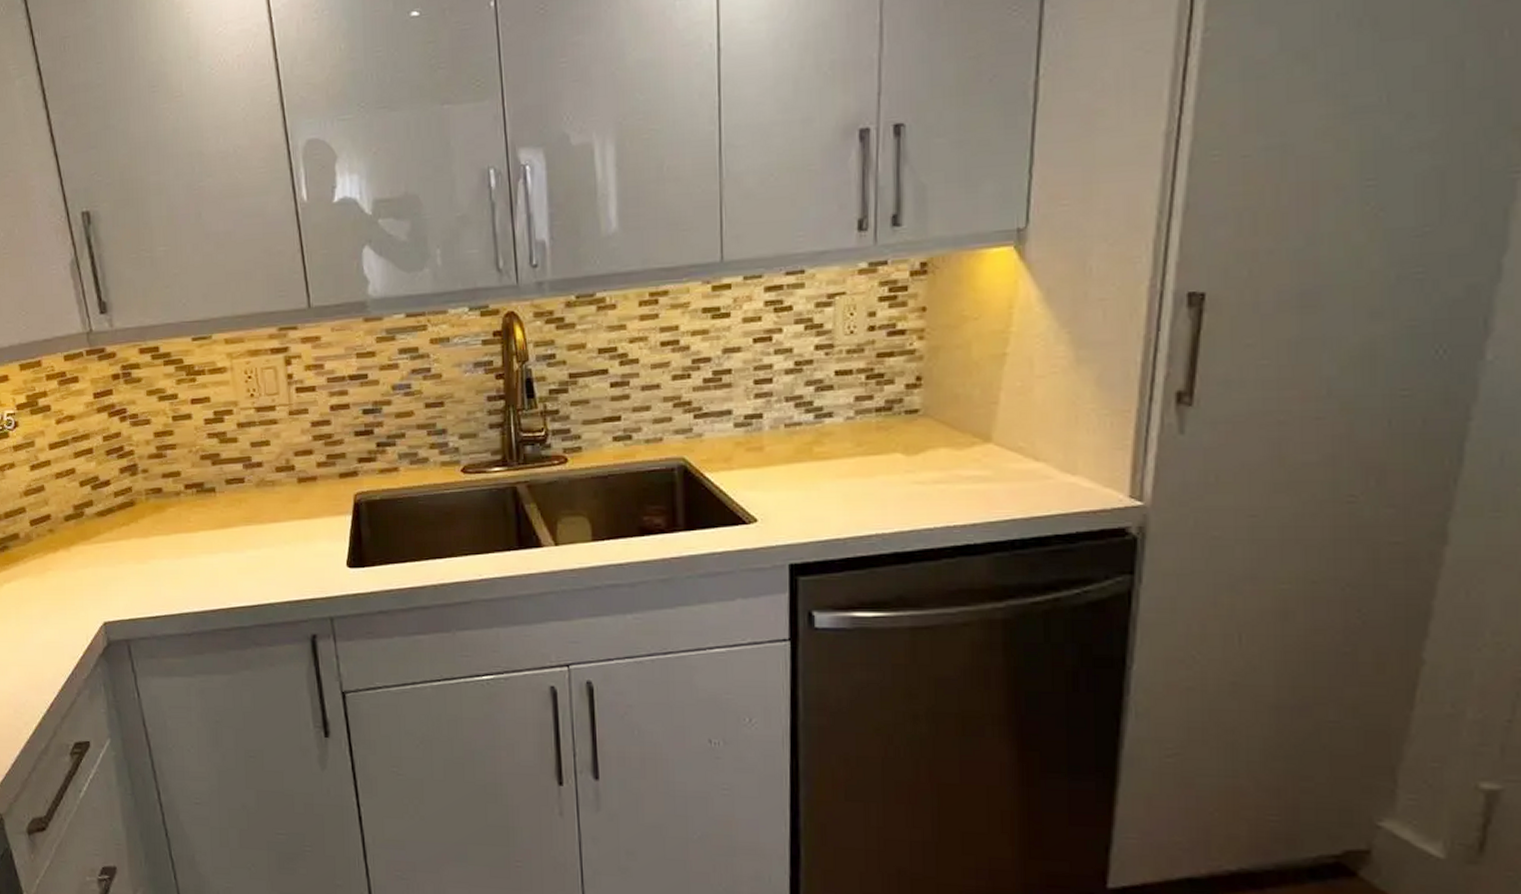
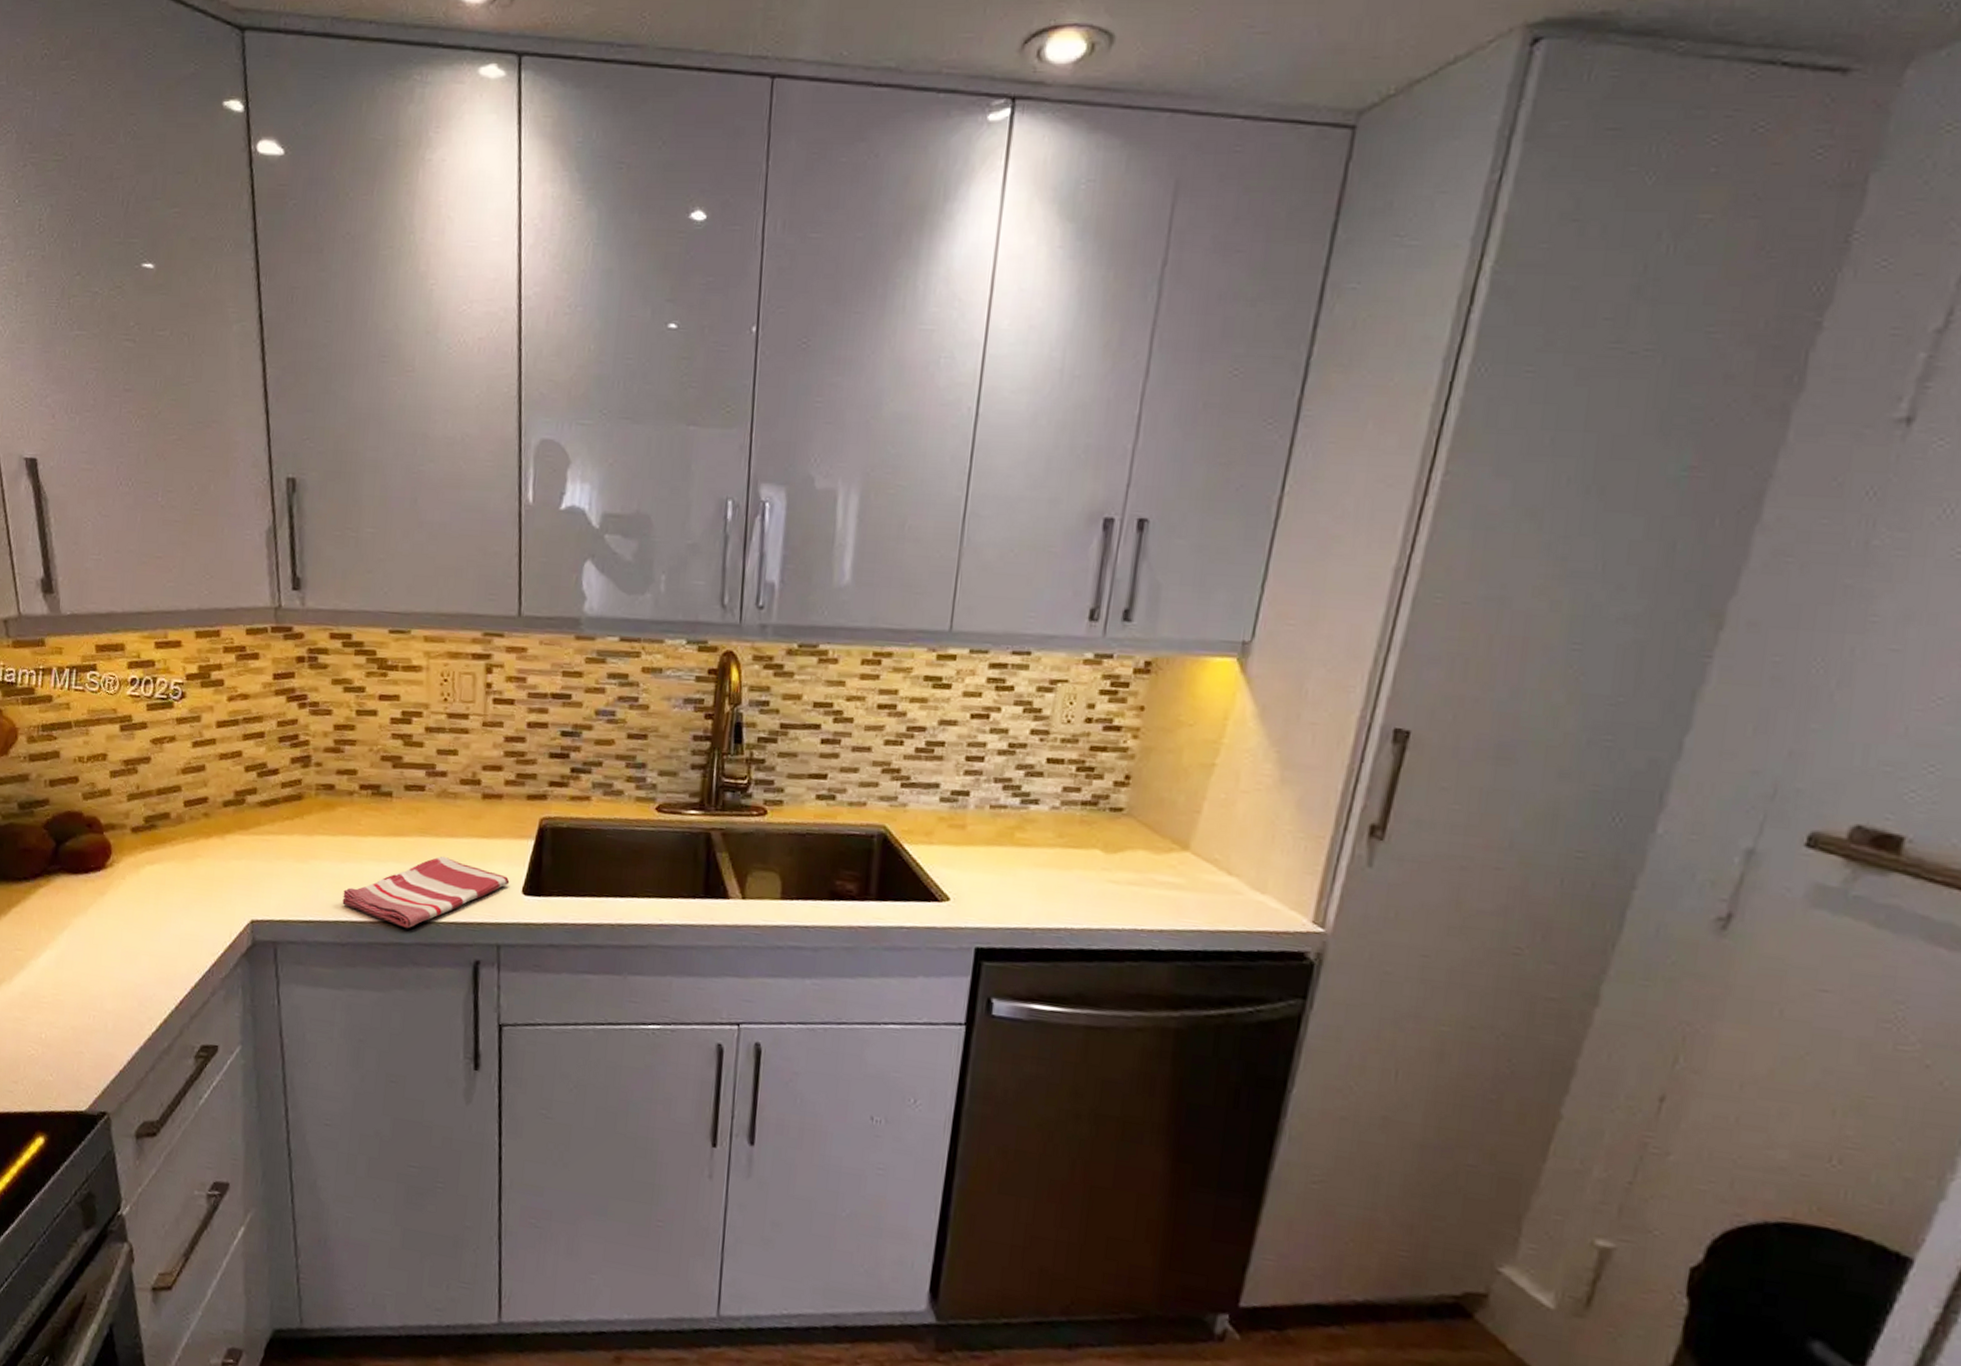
dish towel: none [183,541,334,613] -> present [342,856,510,929]

